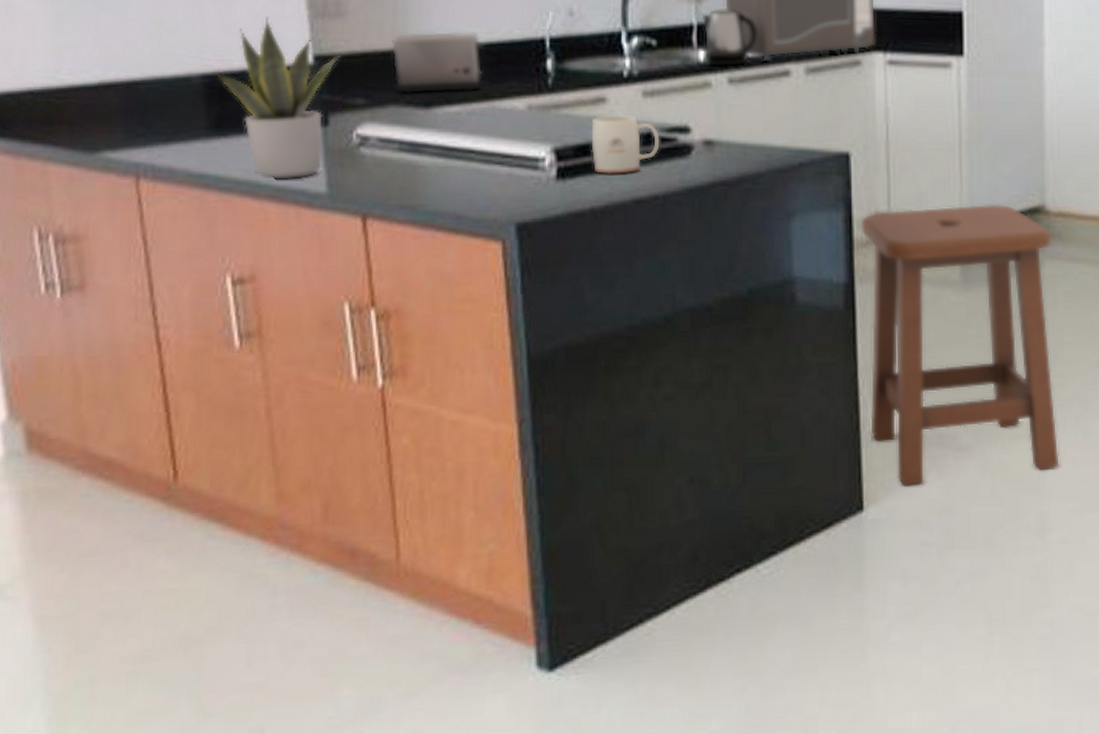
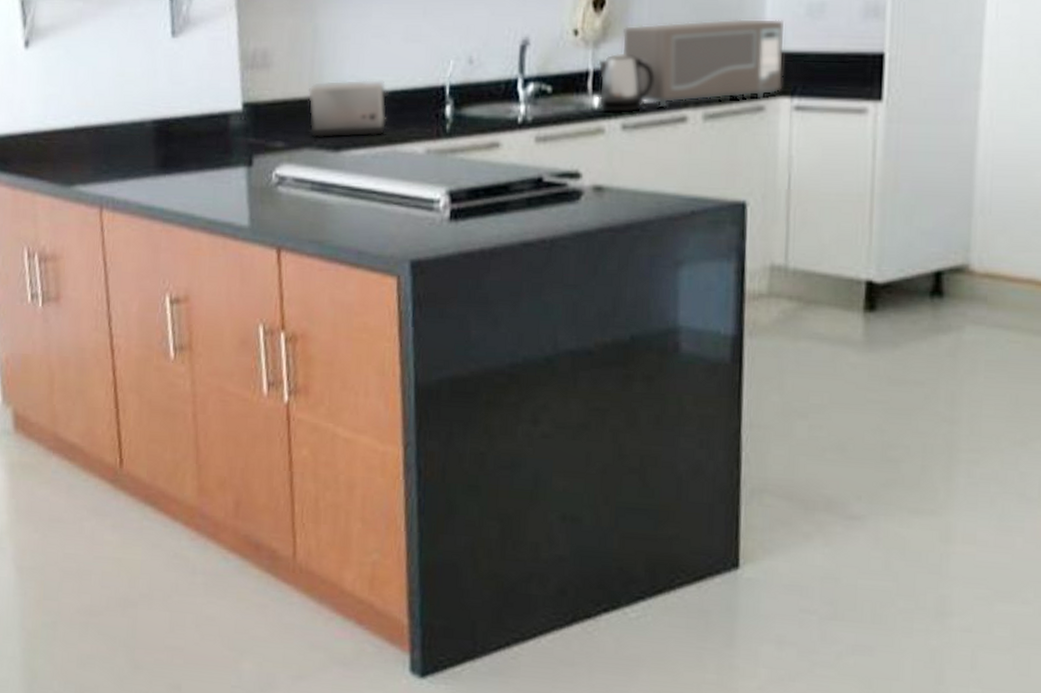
potted plant: present [214,16,341,180] -> none [162,68,265,214]
mug: present [591,115,660,175] -> none [483,159,550,218]
stool: present [859,204,1059,486] -> none [751,260,977,551]

